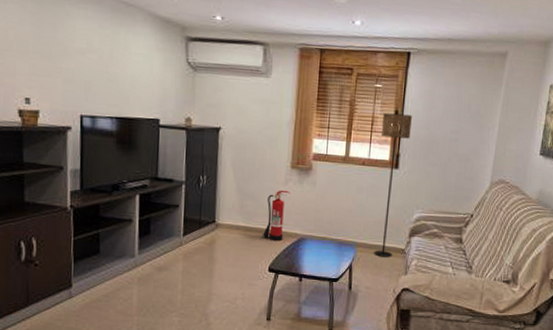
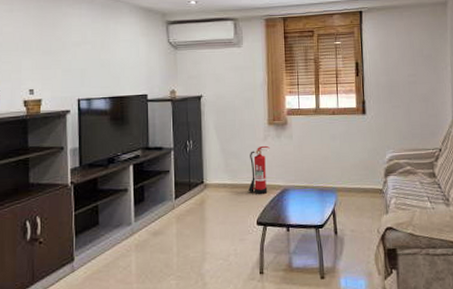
floor lamp: present [374,113,412,258] -> none [345,65,373,199]

